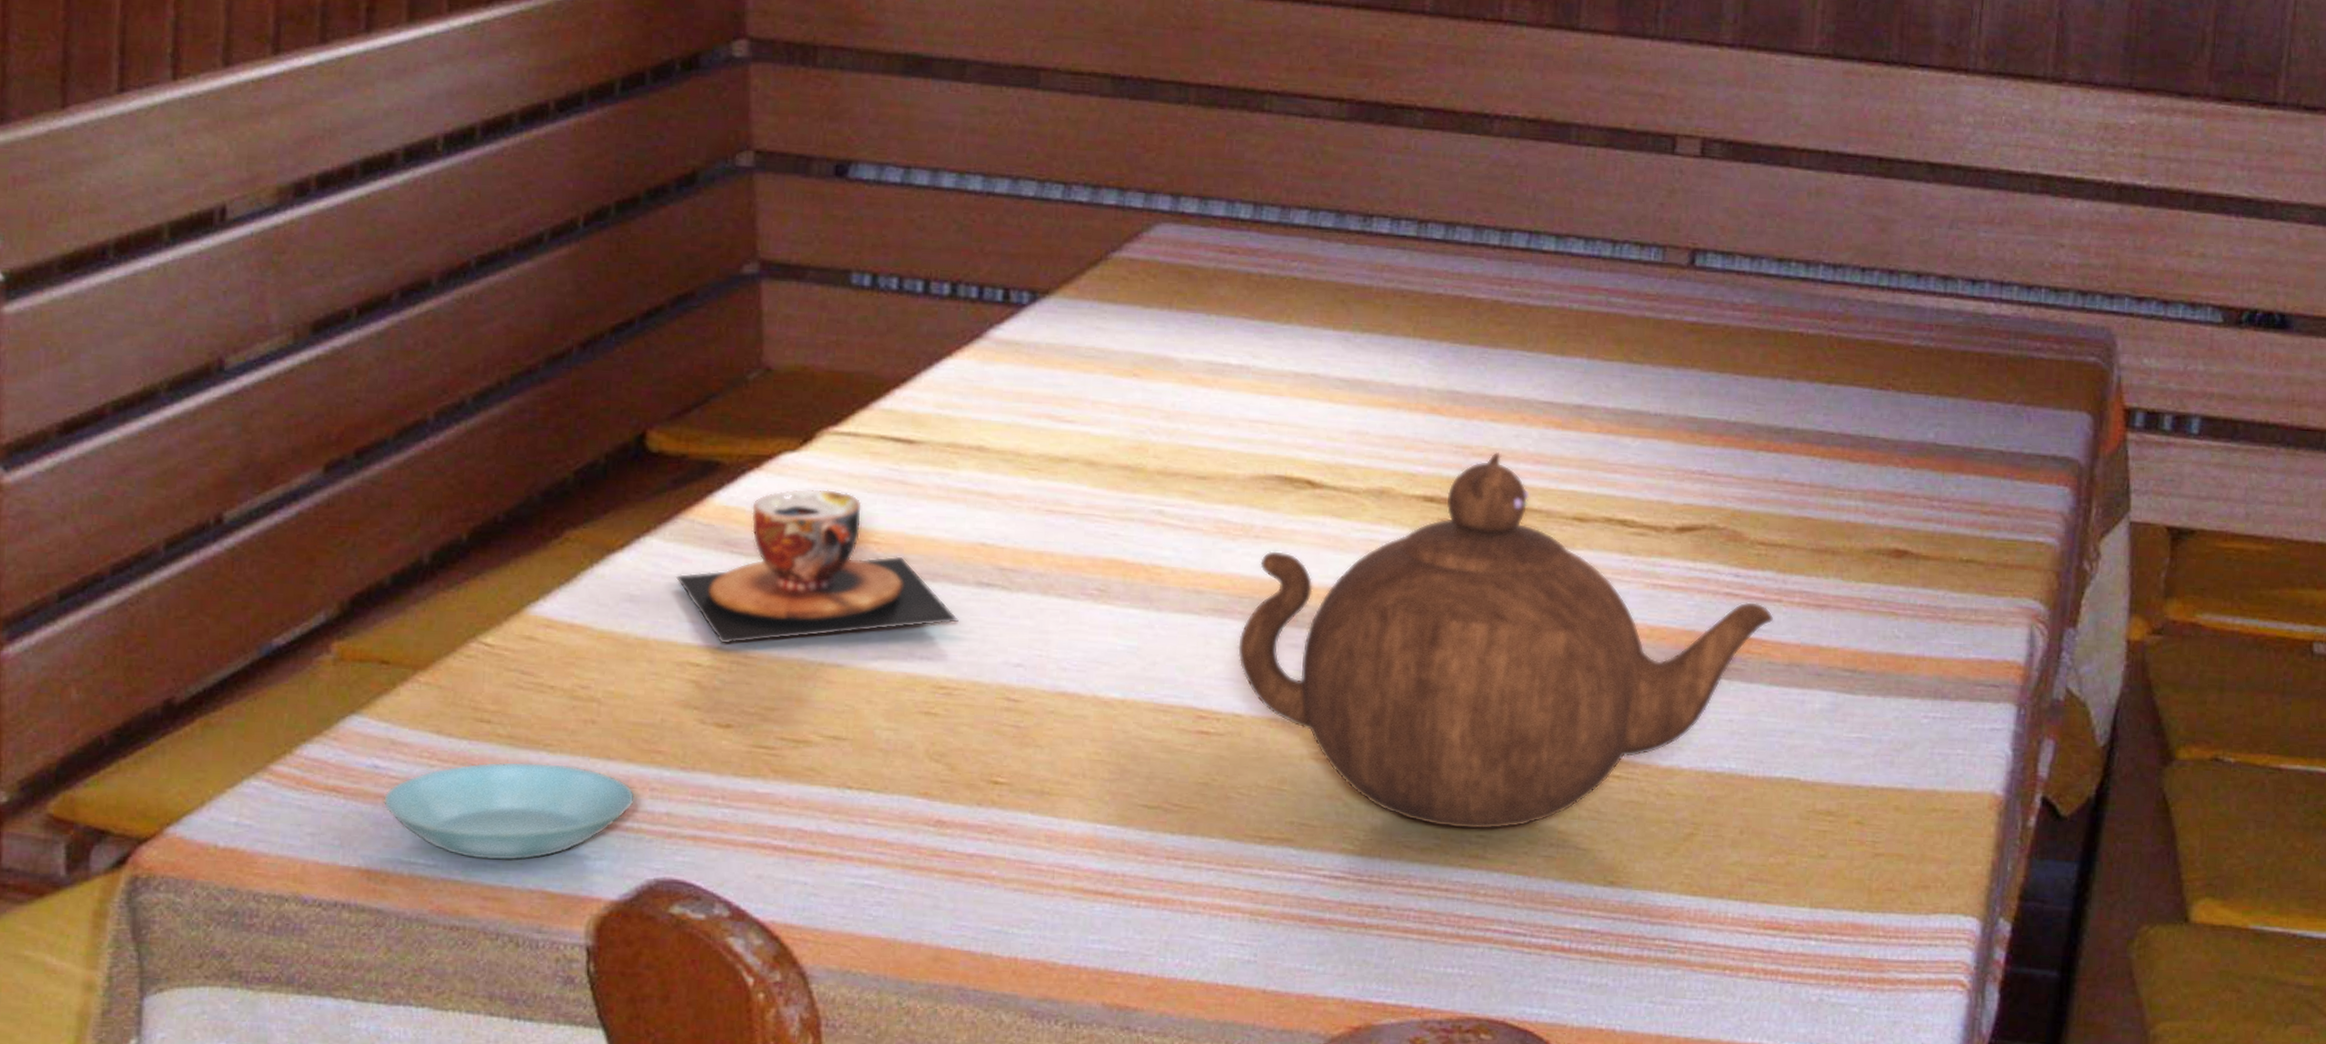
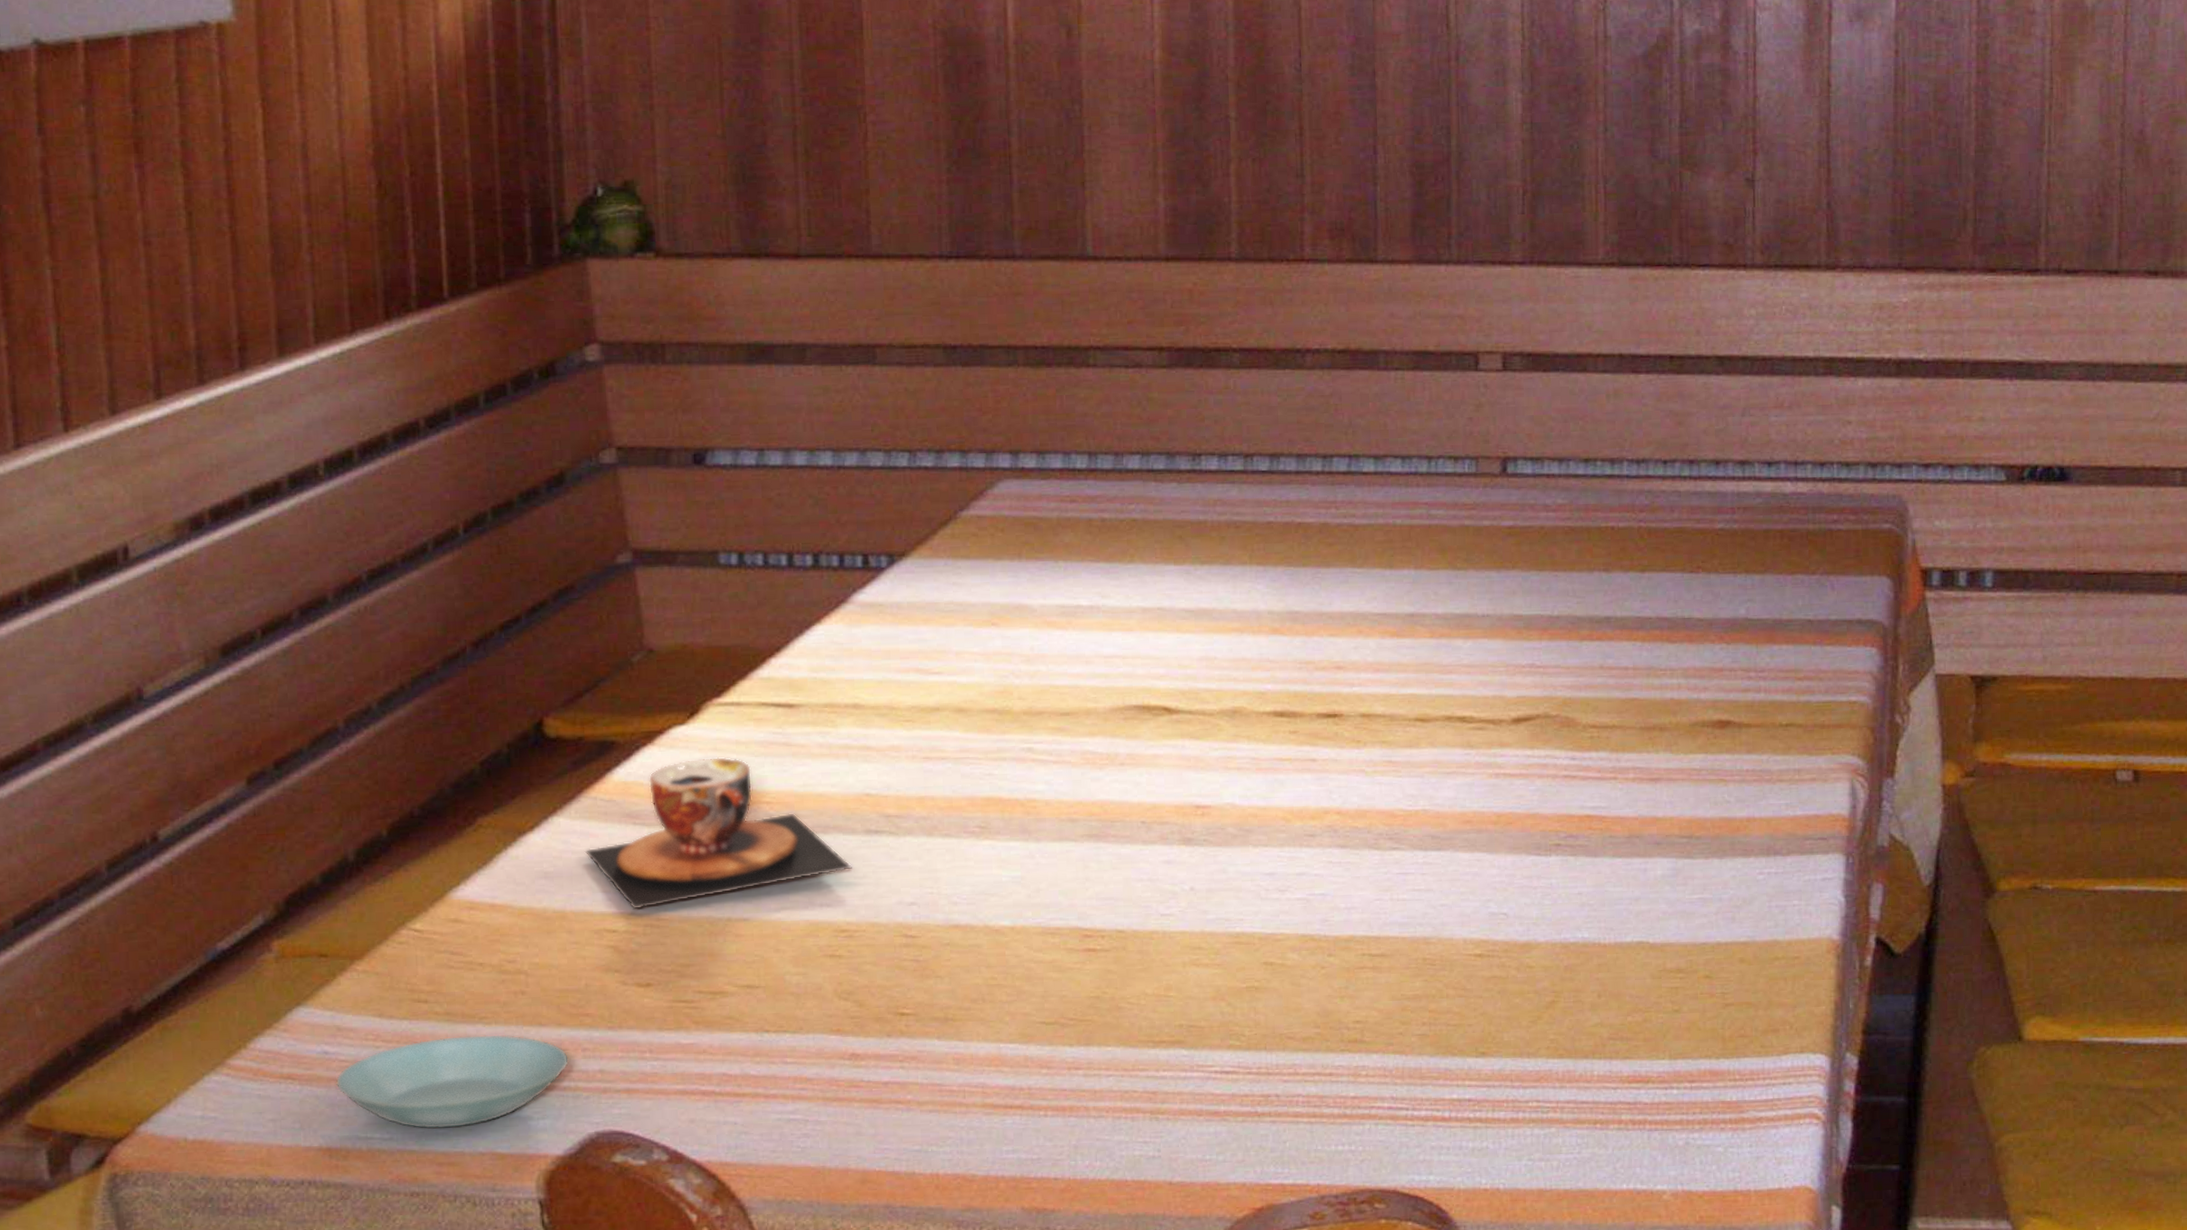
teapot: present [1237,451,1774,830] -> none [1114,664,1612,1017]

